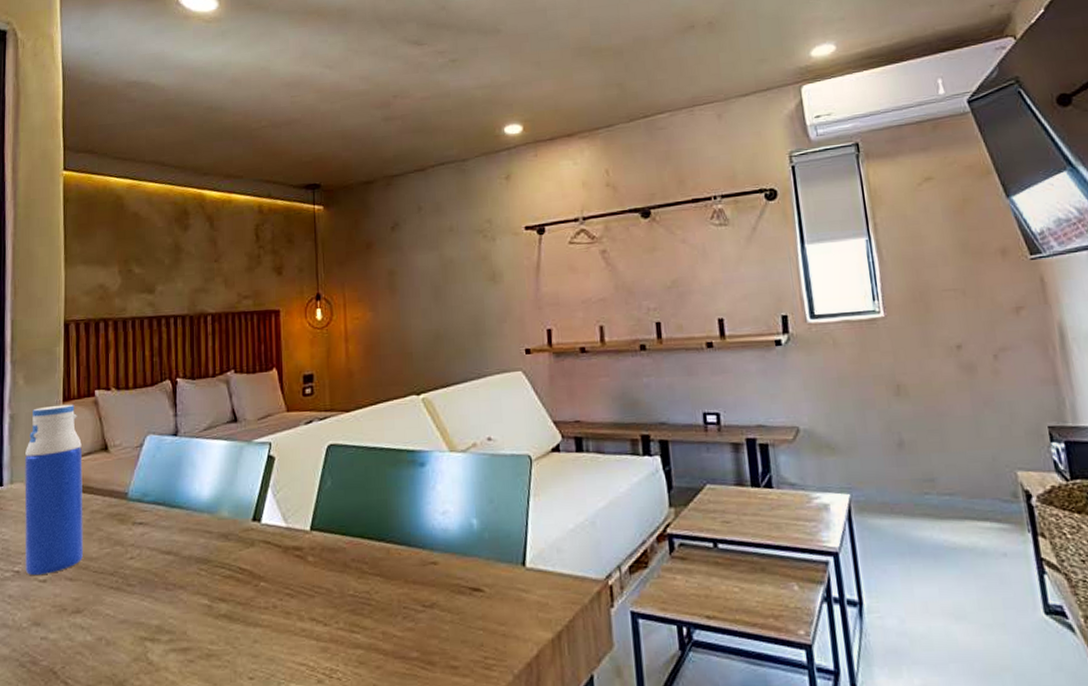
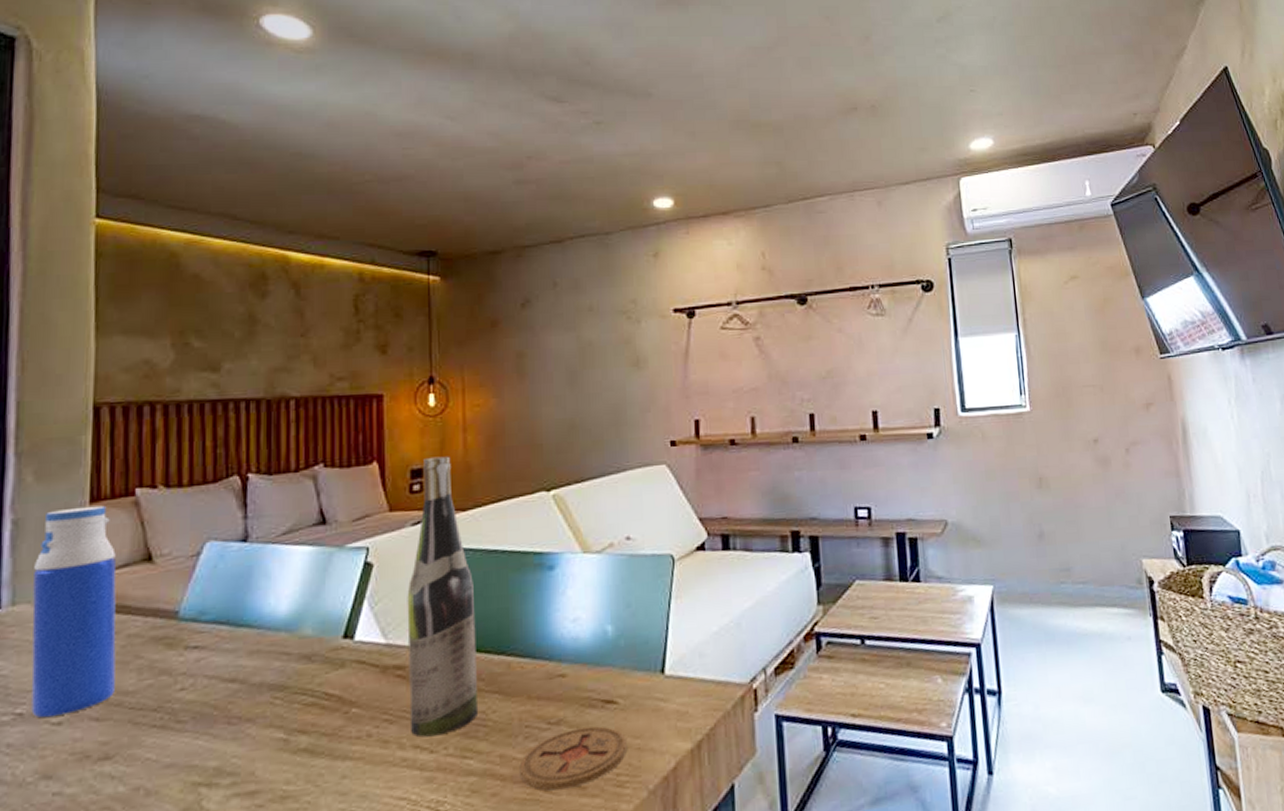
wine bottle: none [302,363,364,612] -> present [407,456,479,738]
coaster: none [399,611,494,668] -> present [519,726,628,791]

